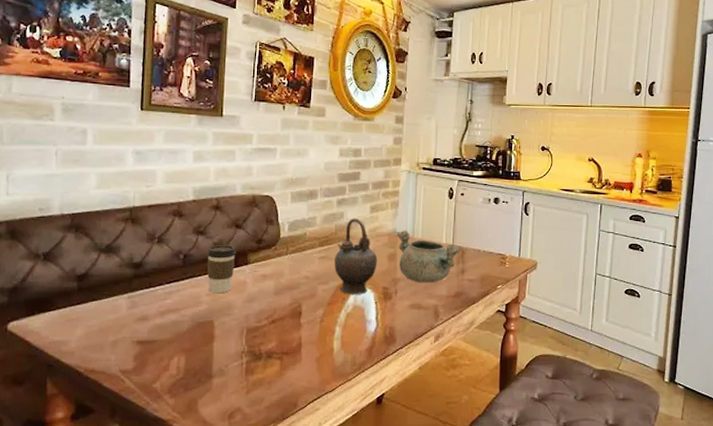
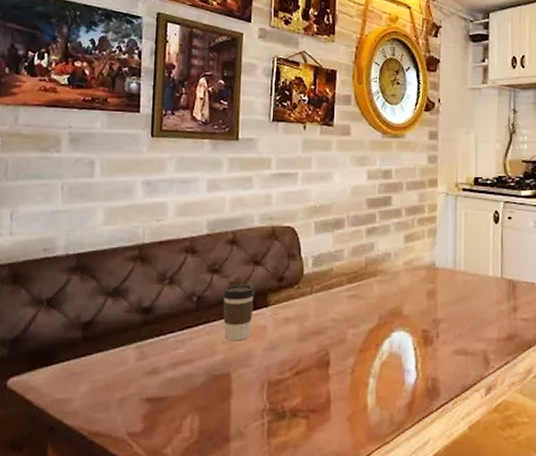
teapot: present [334,218,378,295] -> none [366,250,415,339]
decorative bowl: present [396,230,462,283] -> none [435,262,512,324]

